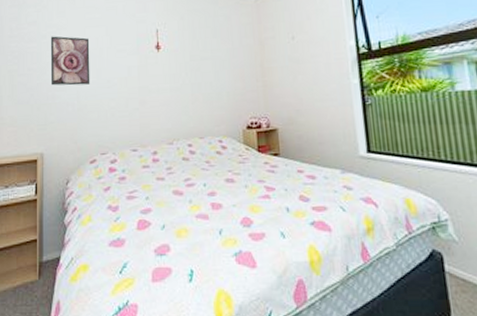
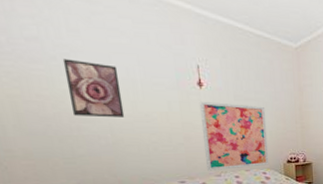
wall art: none [156,64,226,138] -> present [199,101,269,171]

